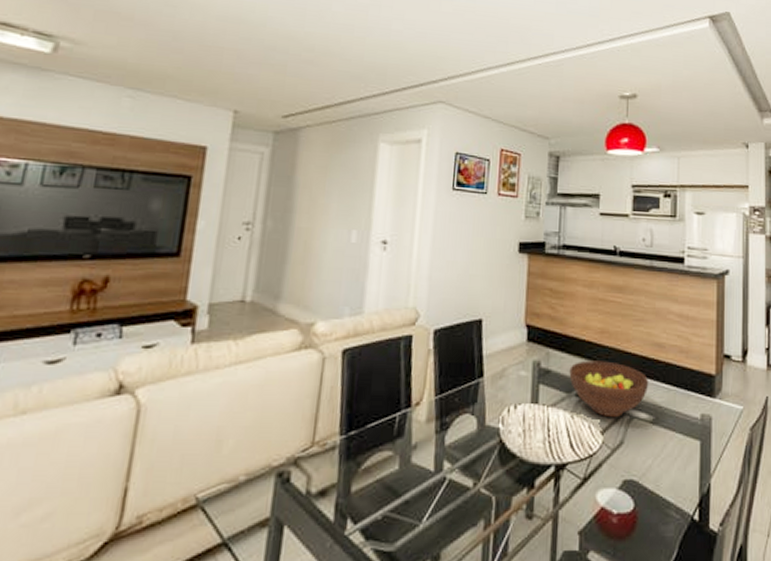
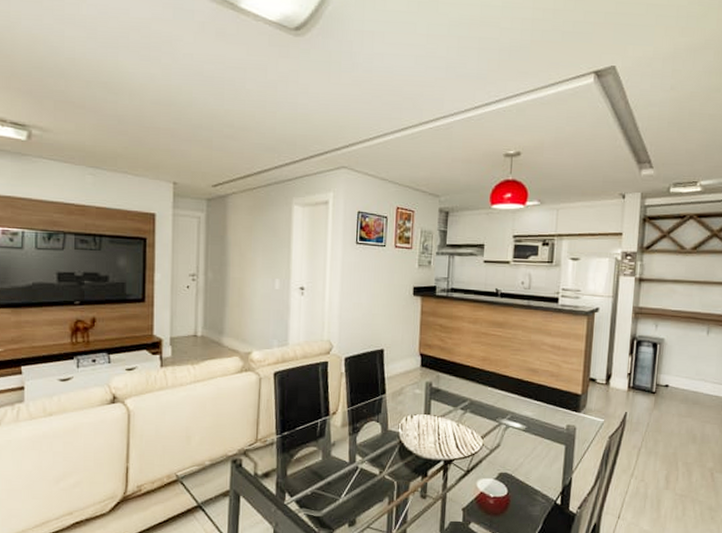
fruit bowl: present [569,360,649,417] -> none [456,382,523,426]

